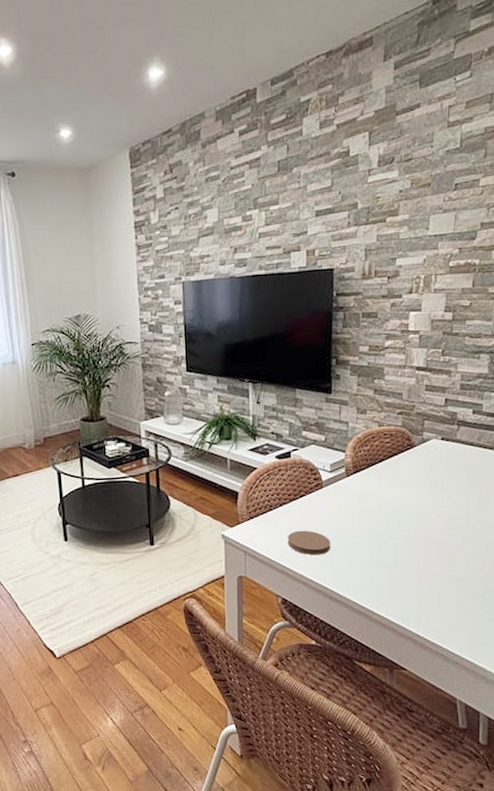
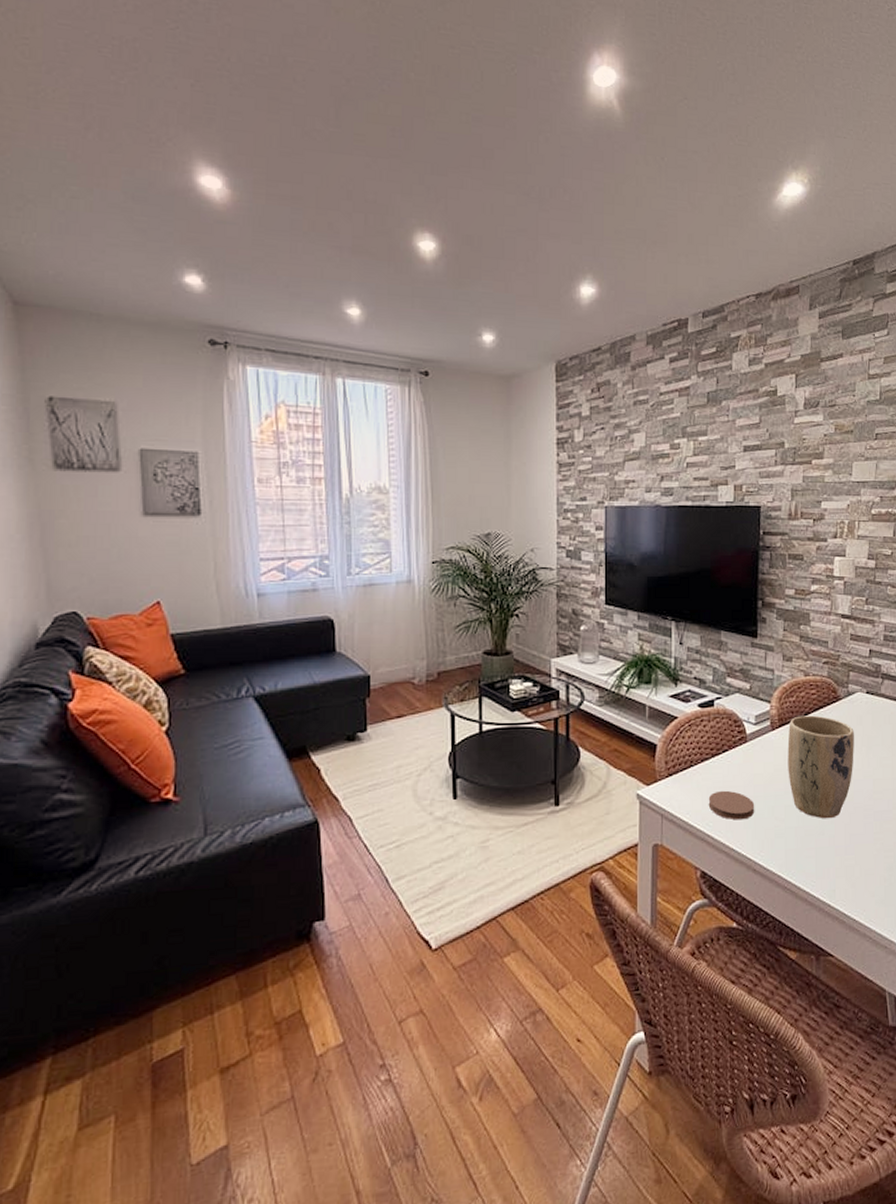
plant pot: none [362,462,428,554] -> present [787,715,854,819]

